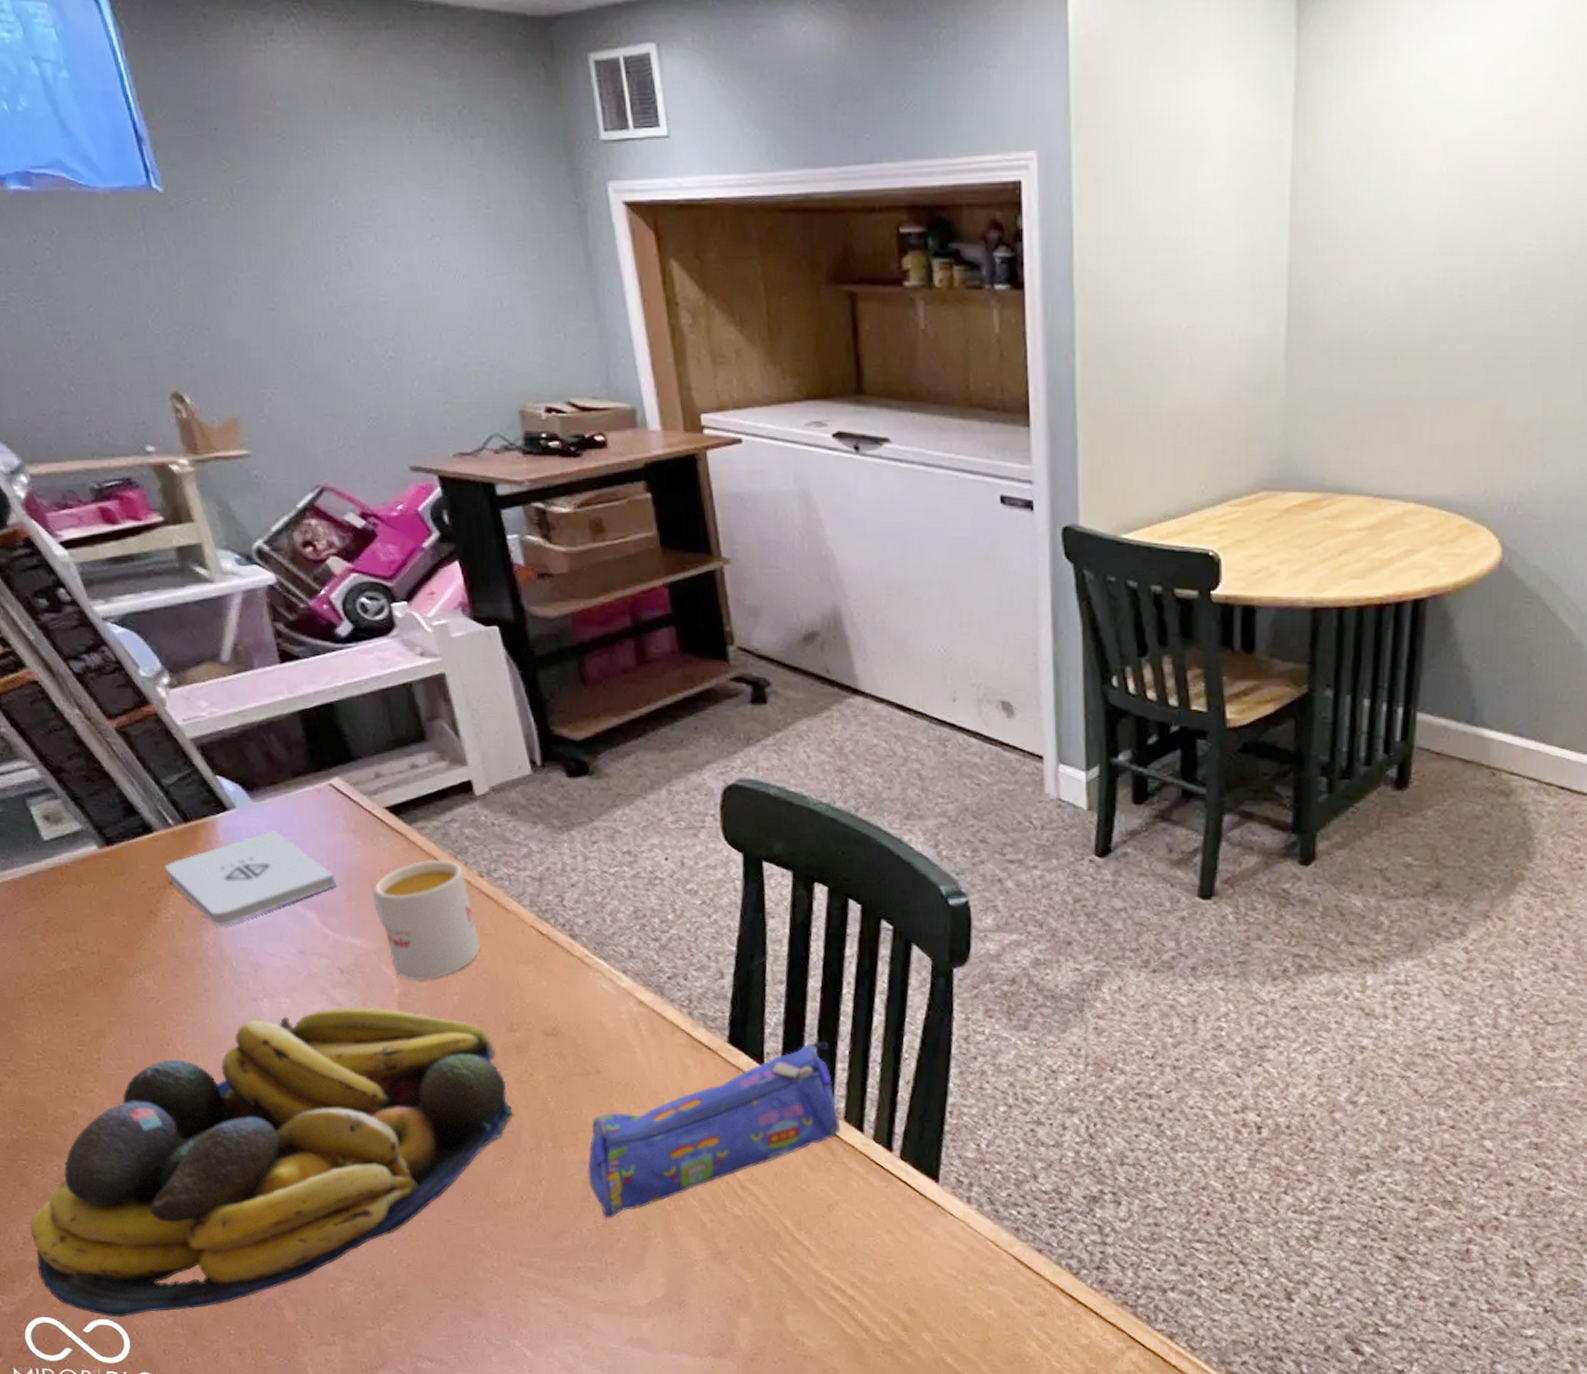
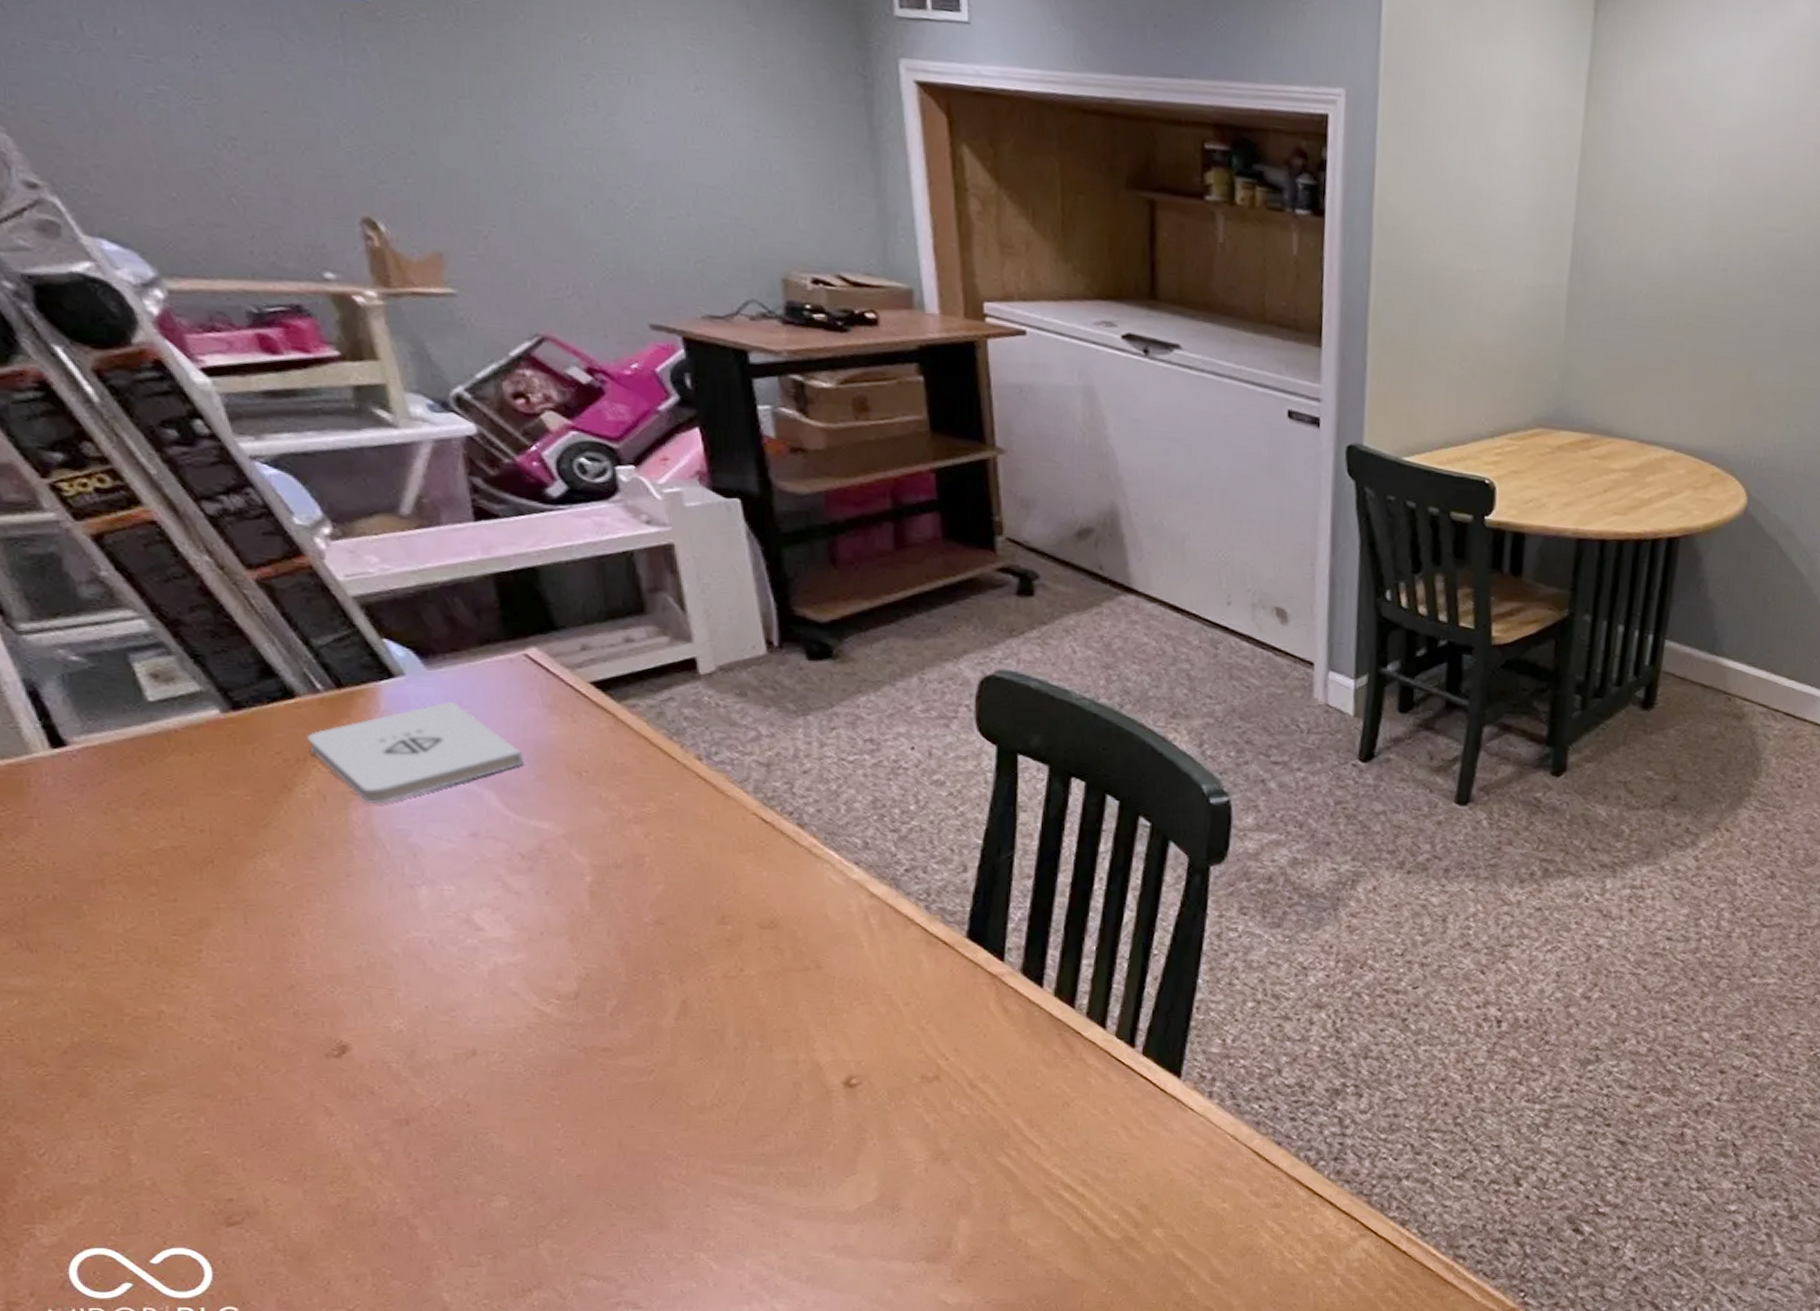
fruit bowl: present [29,1006,513,1318] -> none [86,895,717,1245]
mug: present [373,859,480,981] -> none [568,739,692,869]
pencil case: present [587,1042,841,1219] -> none [799,937,1082,1121]

